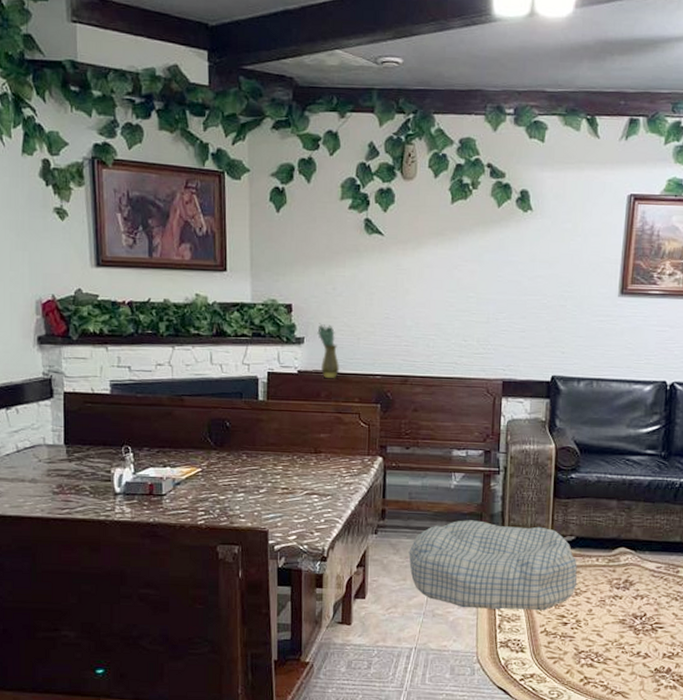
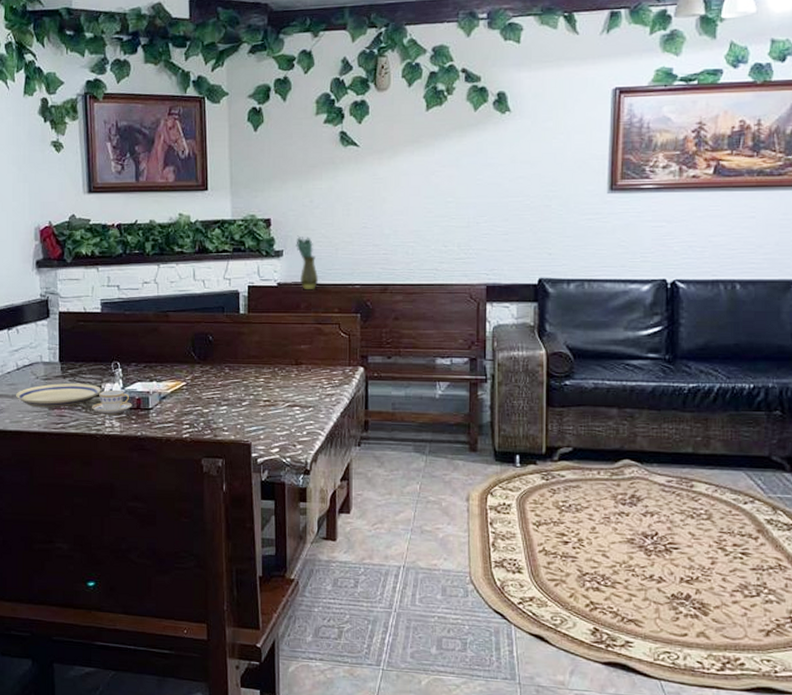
plate: none [16,467,111,493] -> present [16,383,101,408]
teacup: none [100,474,144,502] -> present [91,389,132,416]
dog bed: present [408,520,578,611] -> none [393,431,577,528]

